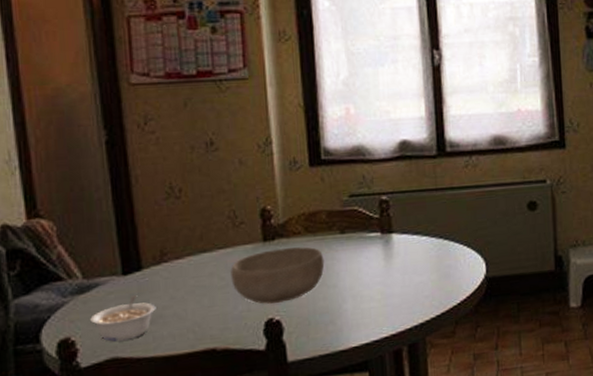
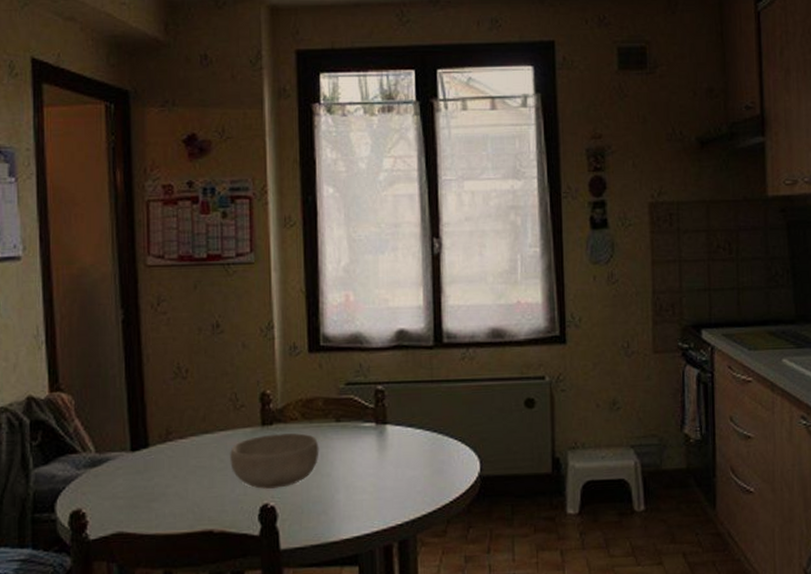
legume: present [90,295,156,342] -> none [100,472,160,516]

